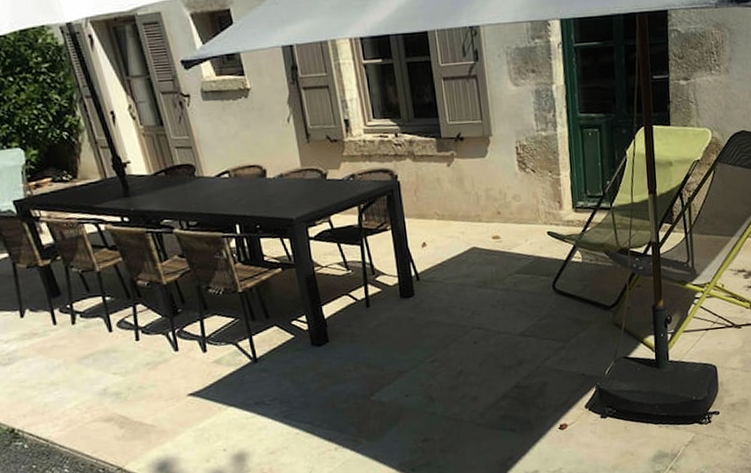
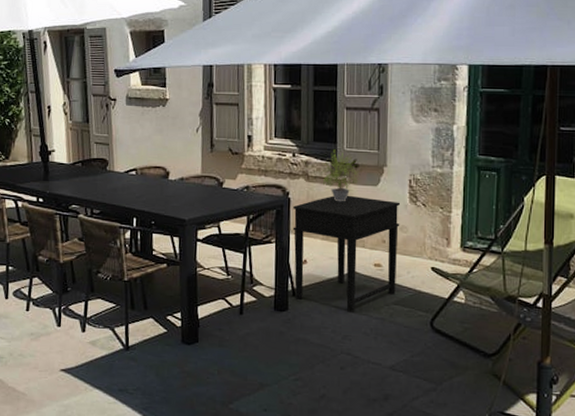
side table: none [404,170,517,289] -> present [292,195,401,314]
potted plant: none [424,124,467,179] -> present [319,149,361,202]

